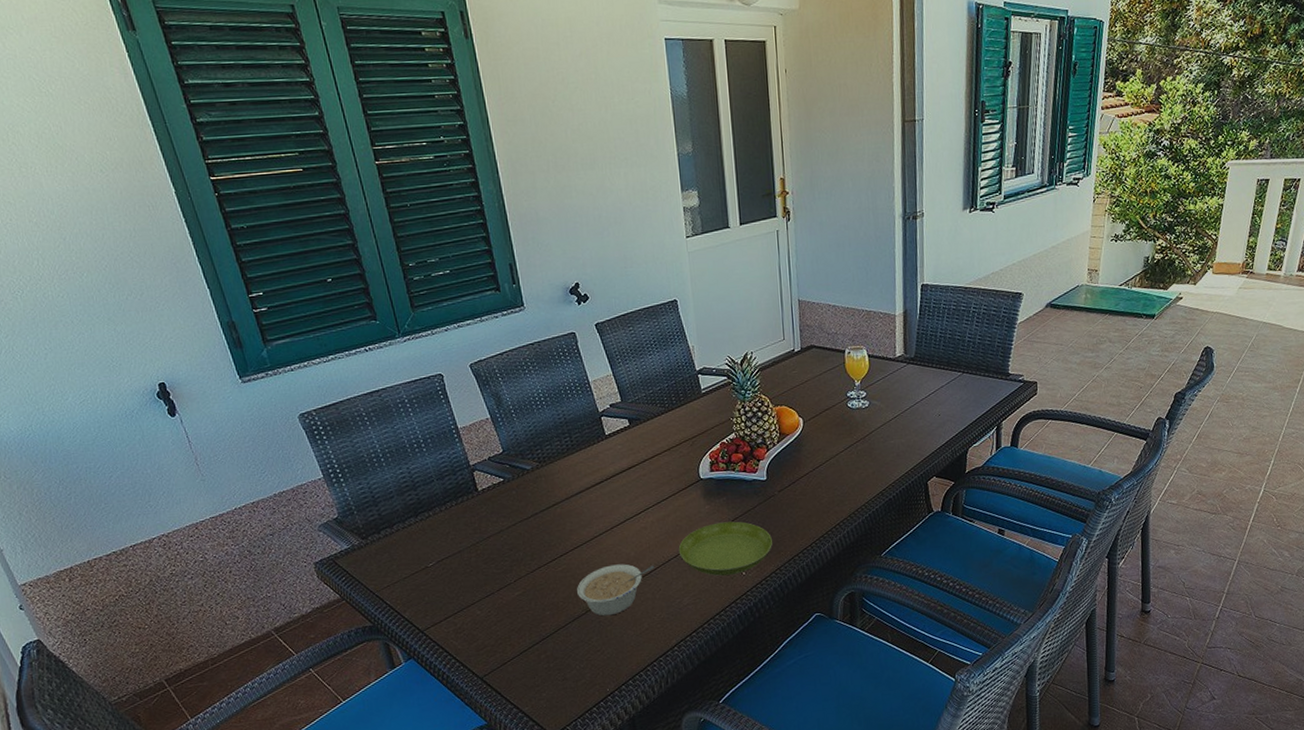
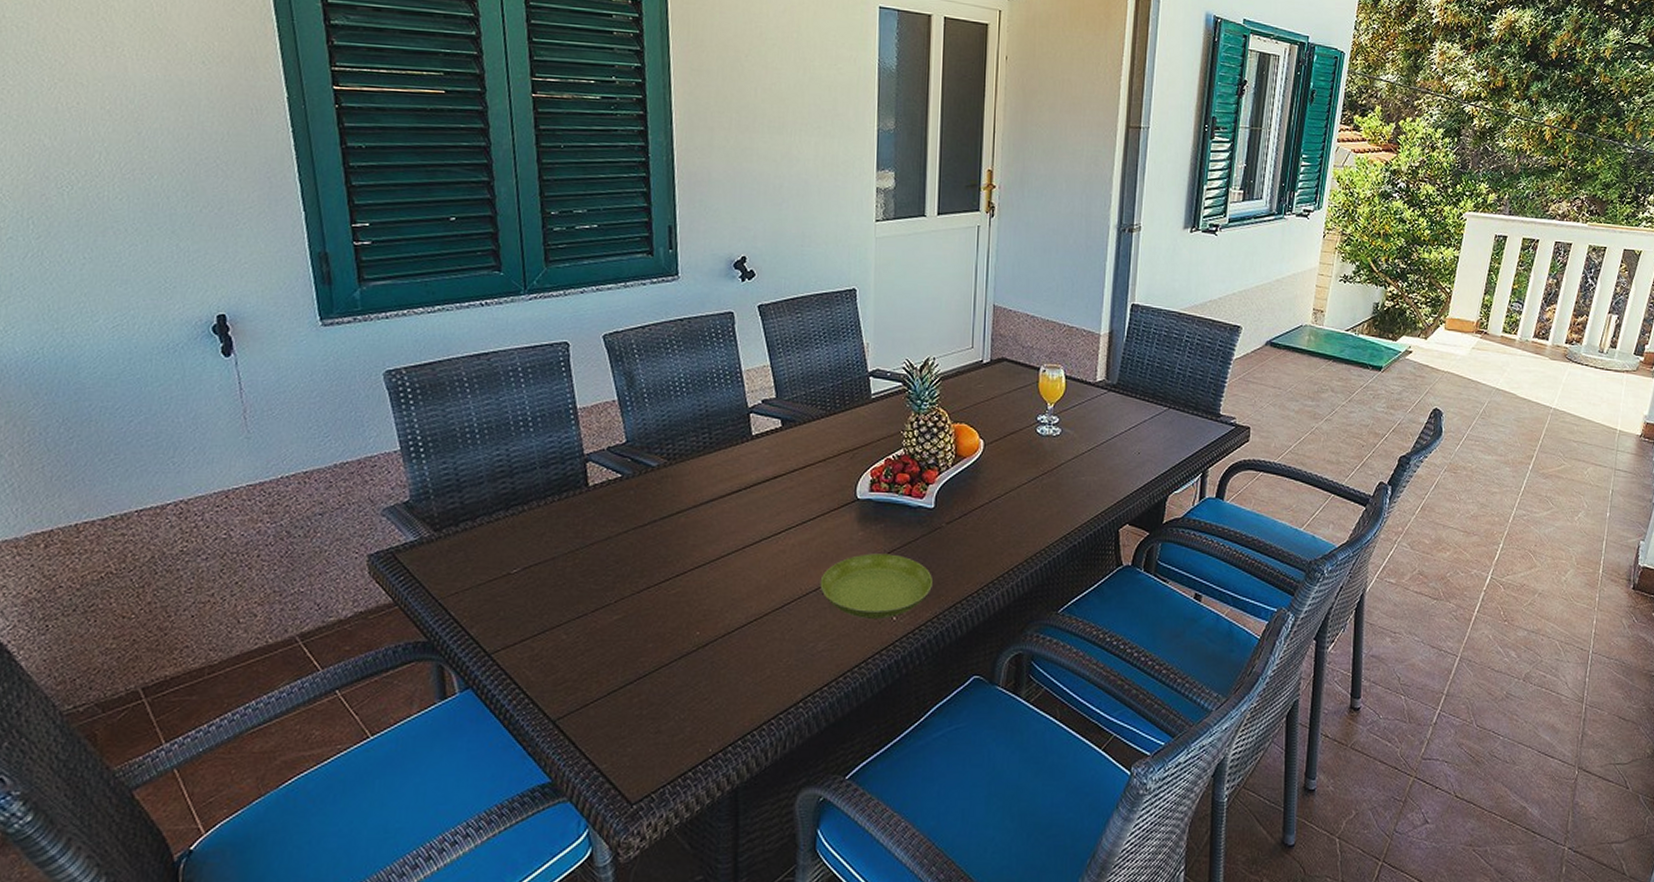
legume: present [577,564,654,616] -> none [690,593,788,656]

